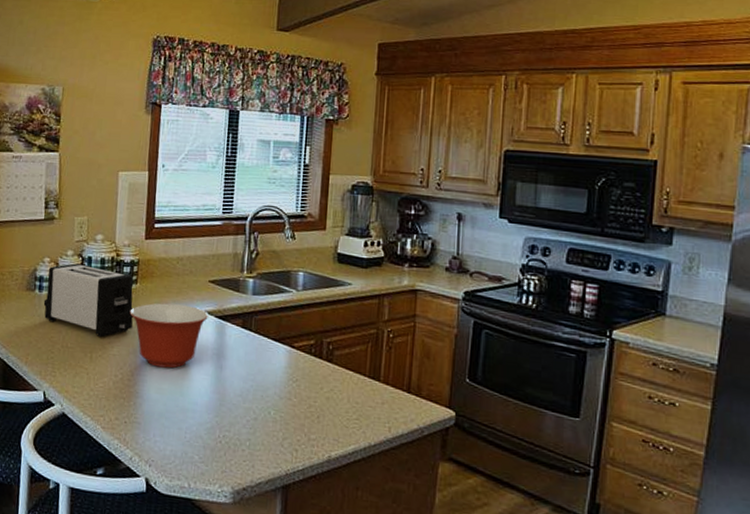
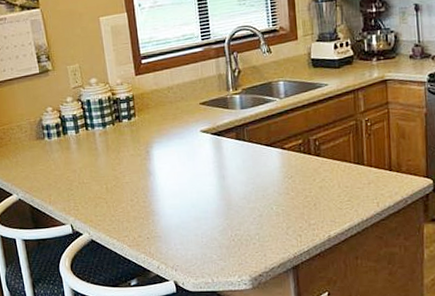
toaster: present [43,263,133,337] -> none [52,108,138,169]
mixing bowl: present [130,303,209,368] -> none [133,128,206,187]

